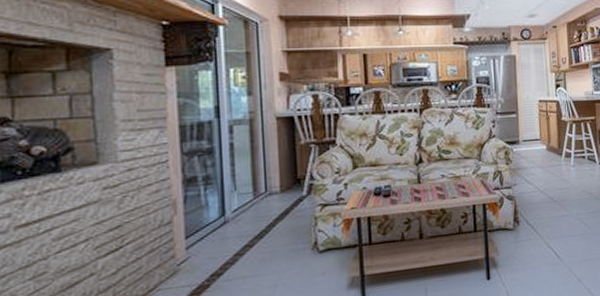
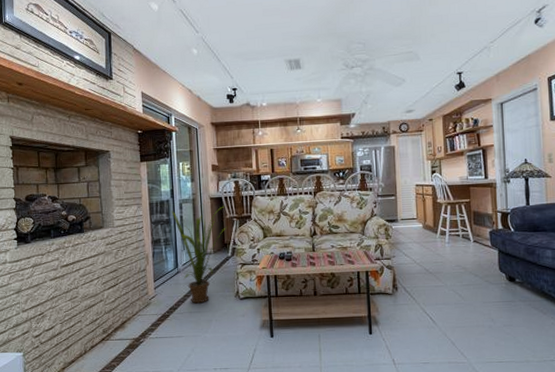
house plant: none [216,127,301,265] -> present [171,206,227,304]

